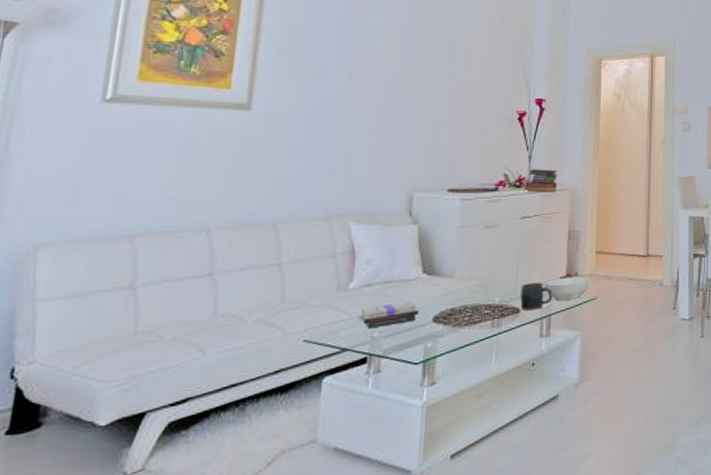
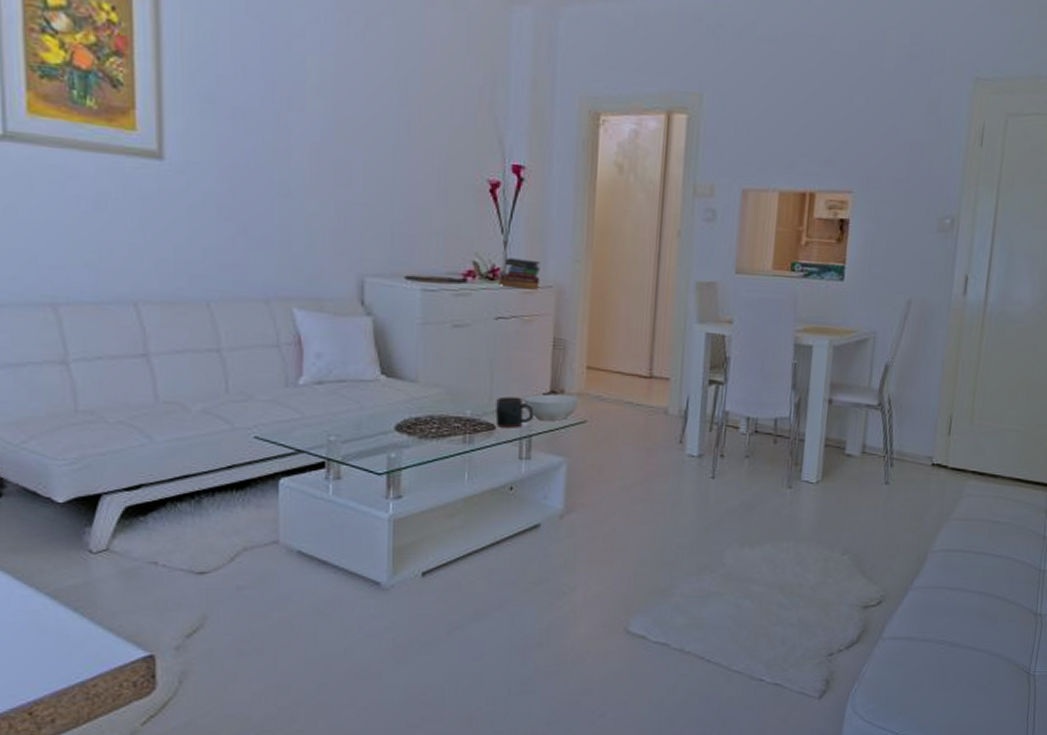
books: present [356,301,418,329] -> none [310,404,379,432]

